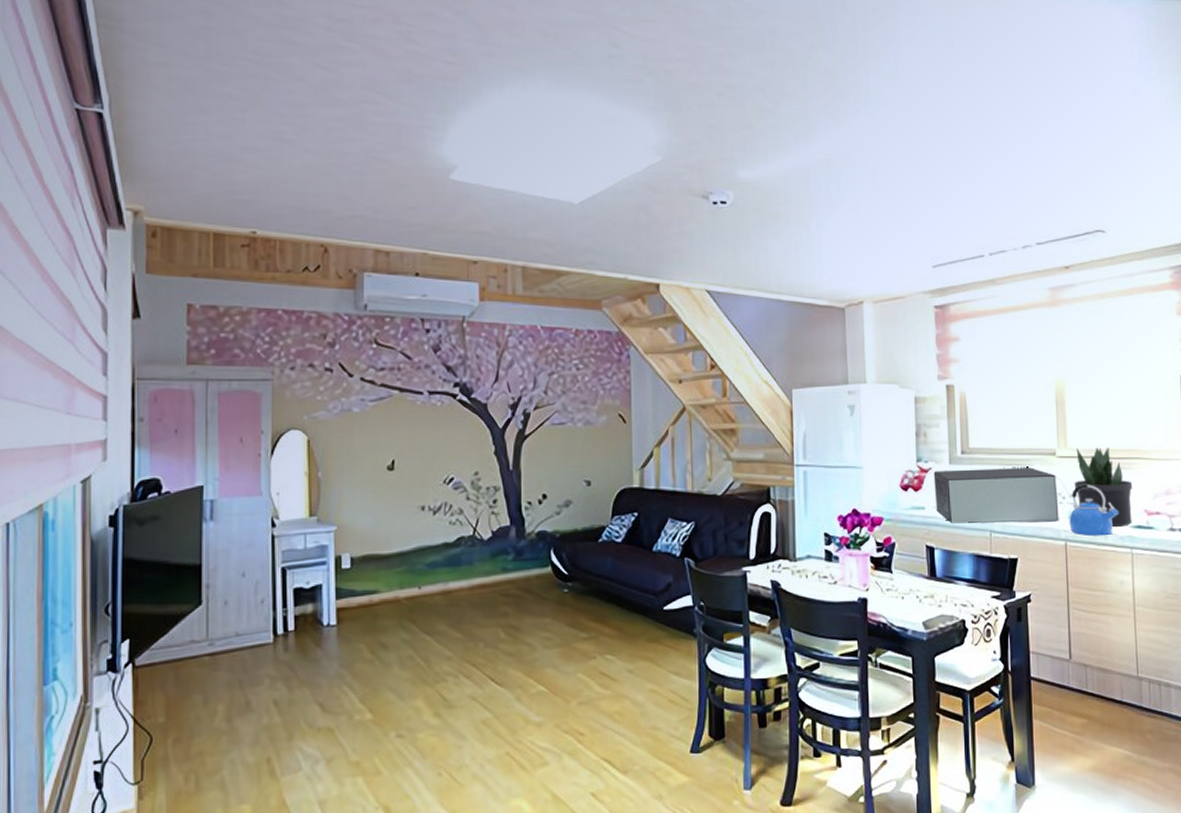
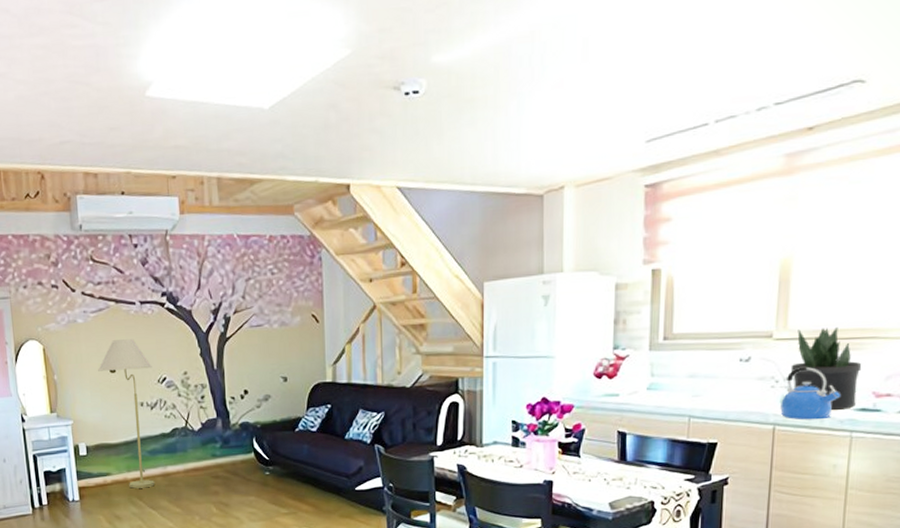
floor lamp: none [373,433,438,610] -> present [98,339,156,489]
microwave: present [933,468,1059,524] -> none [630,351,771,410]

